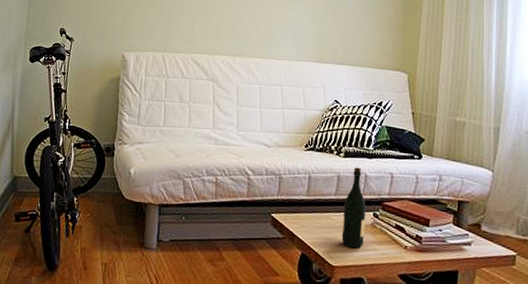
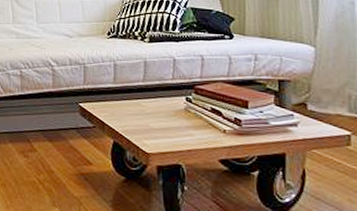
wine bottle: present [341,167,366,249] -> none [153,52,179,135]

